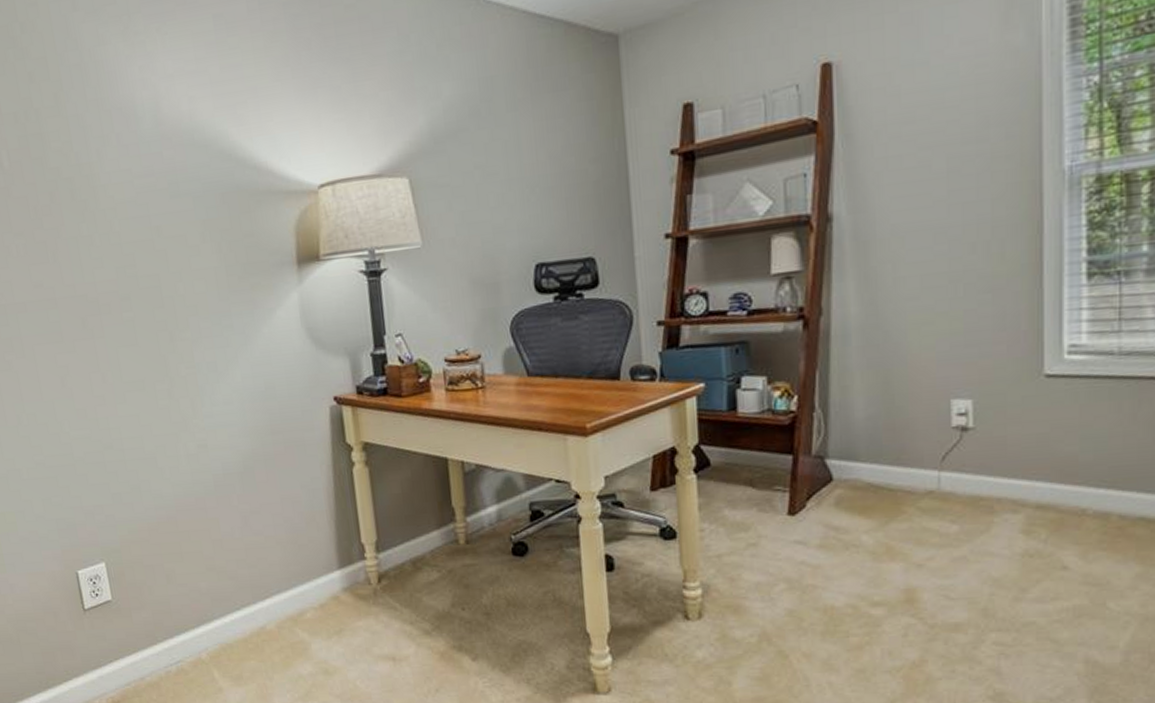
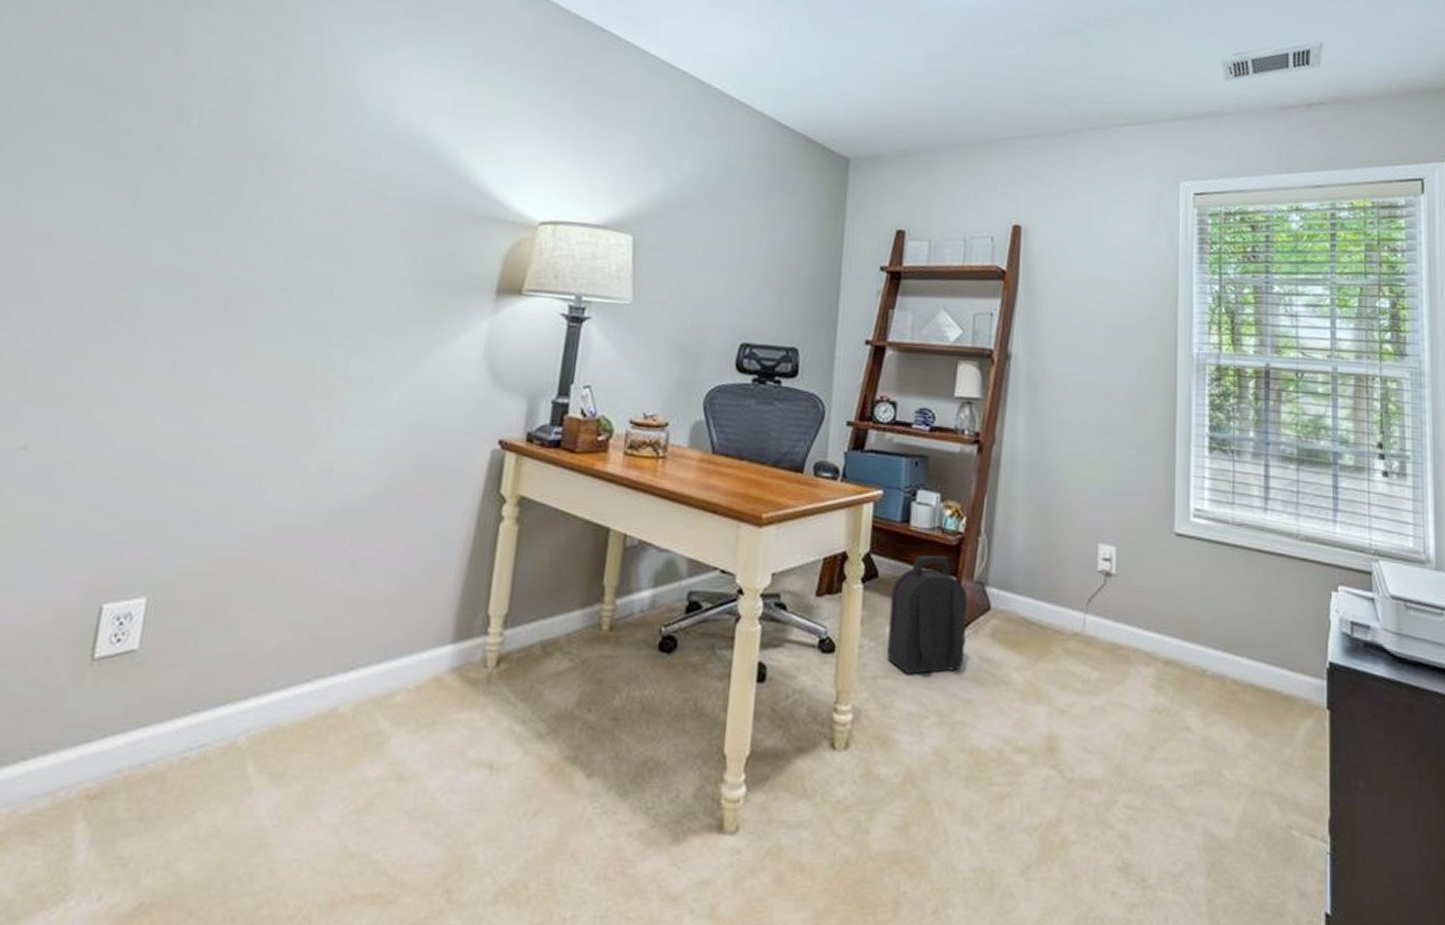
backpack: none [726,436,809,550] -> present [887,555,968,675]

